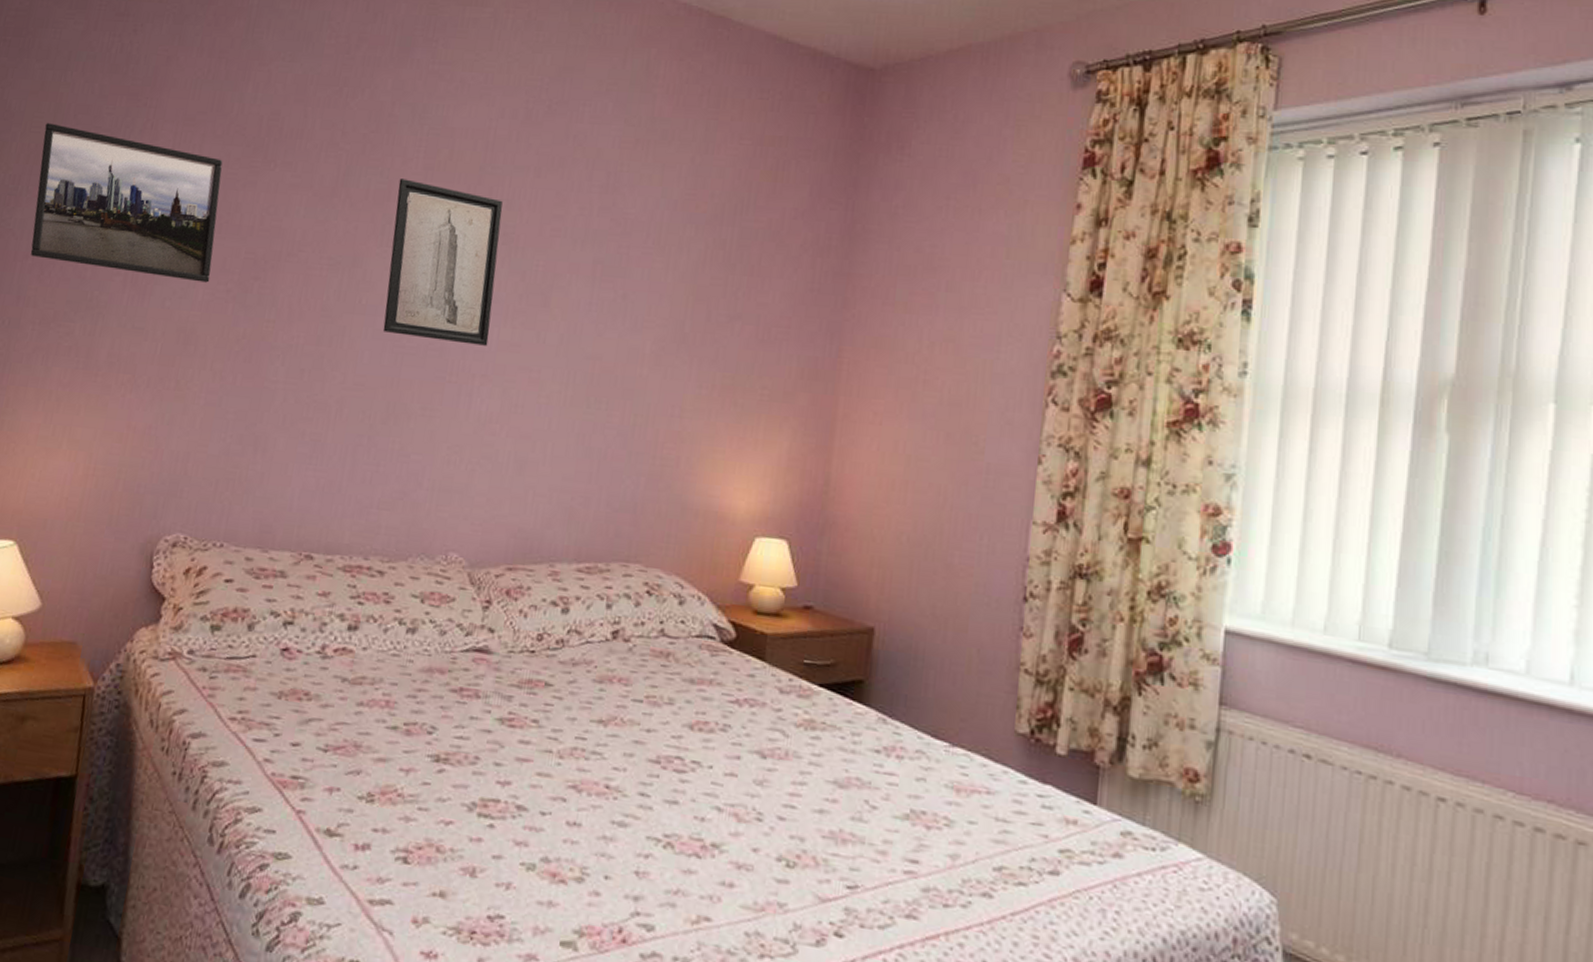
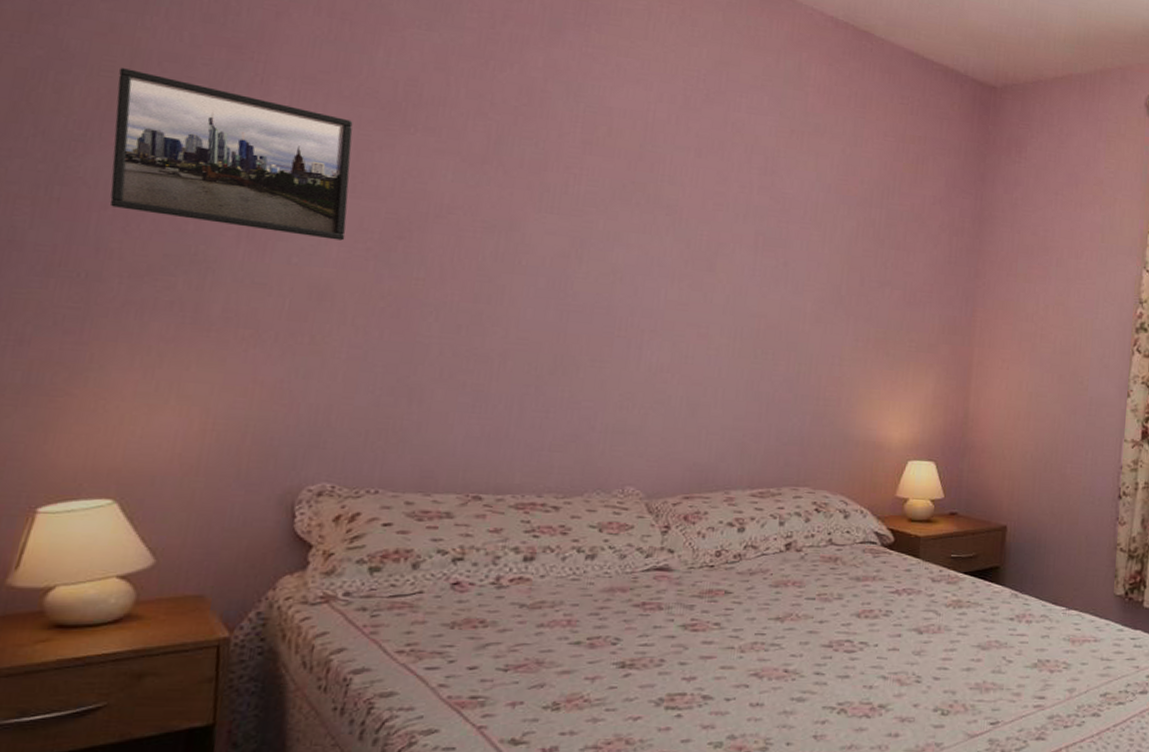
wall art: present [382,179,503,346] -> none [545,150,665,305]

